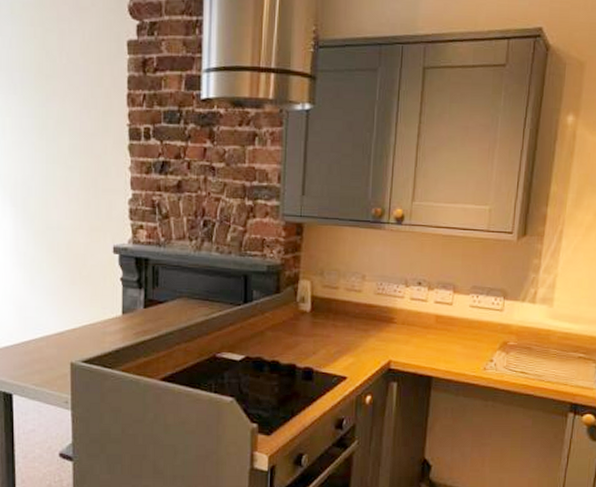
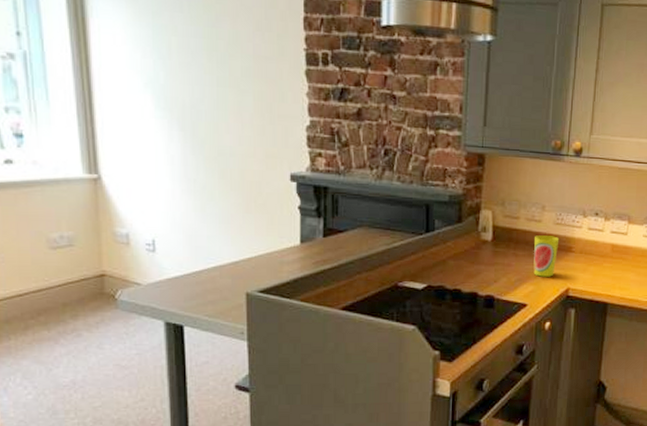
cup: none [353,306,381,349] -> present [533,235,560,277]

